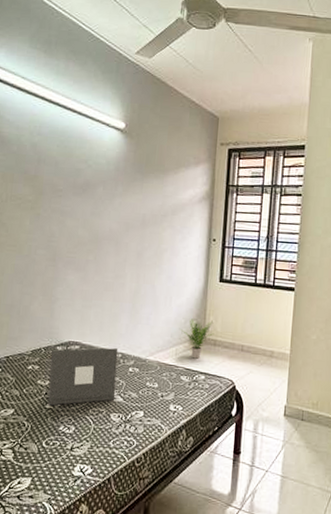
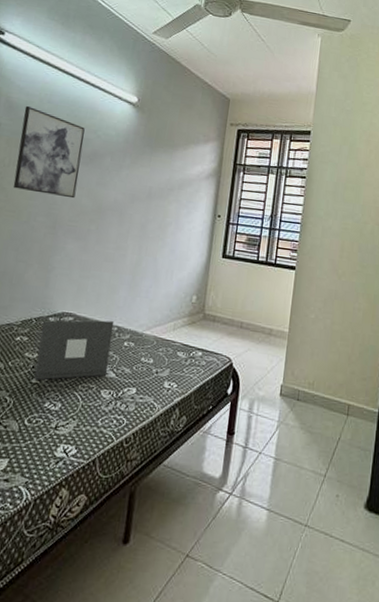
wall art: none [12,139,76,230] -> present [13,105,85,199]
potted plant: present [180,318,214,359] -> none [180,293,214,335]

